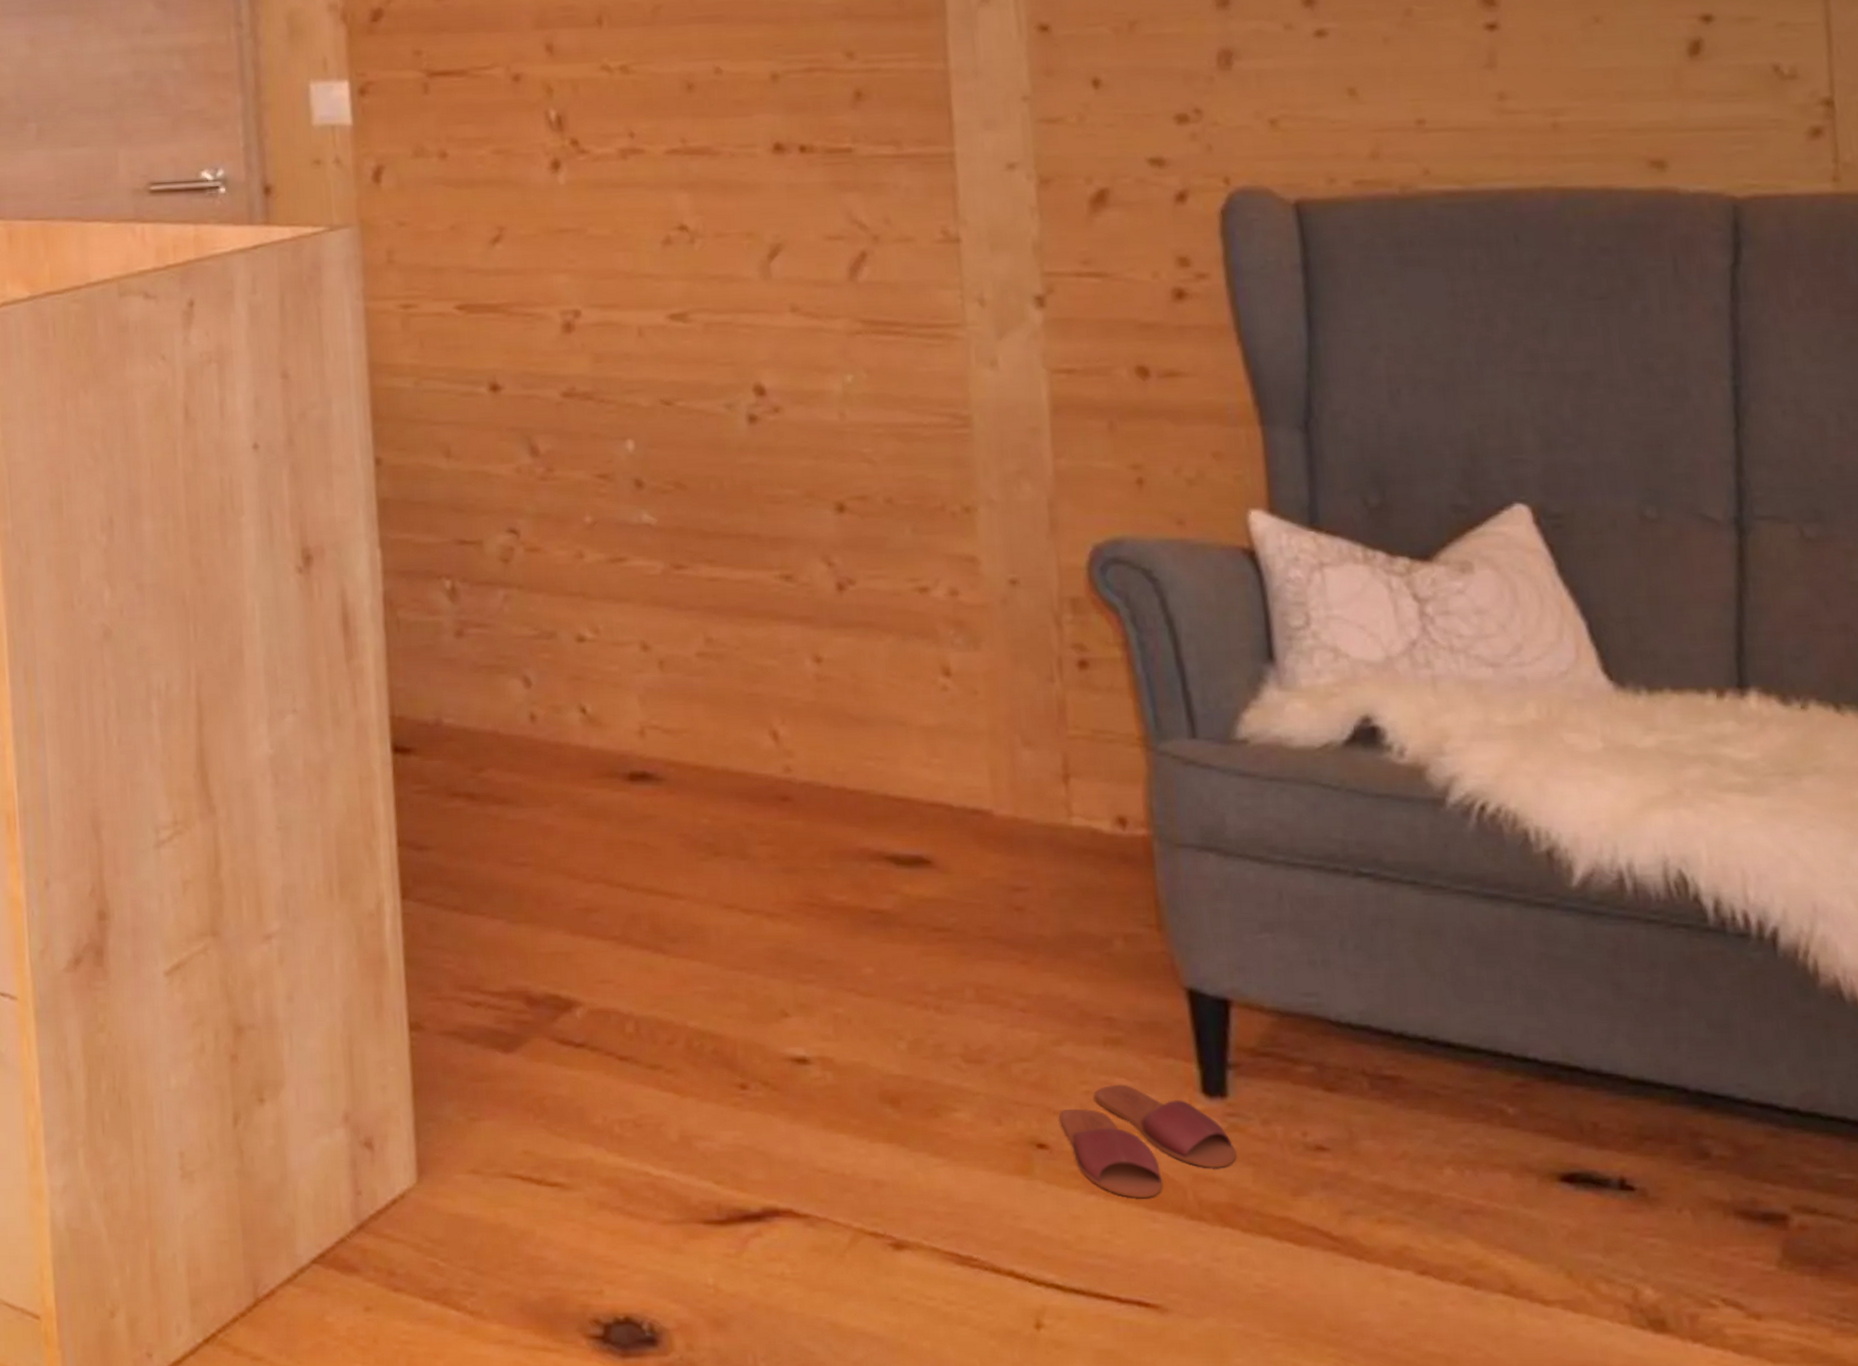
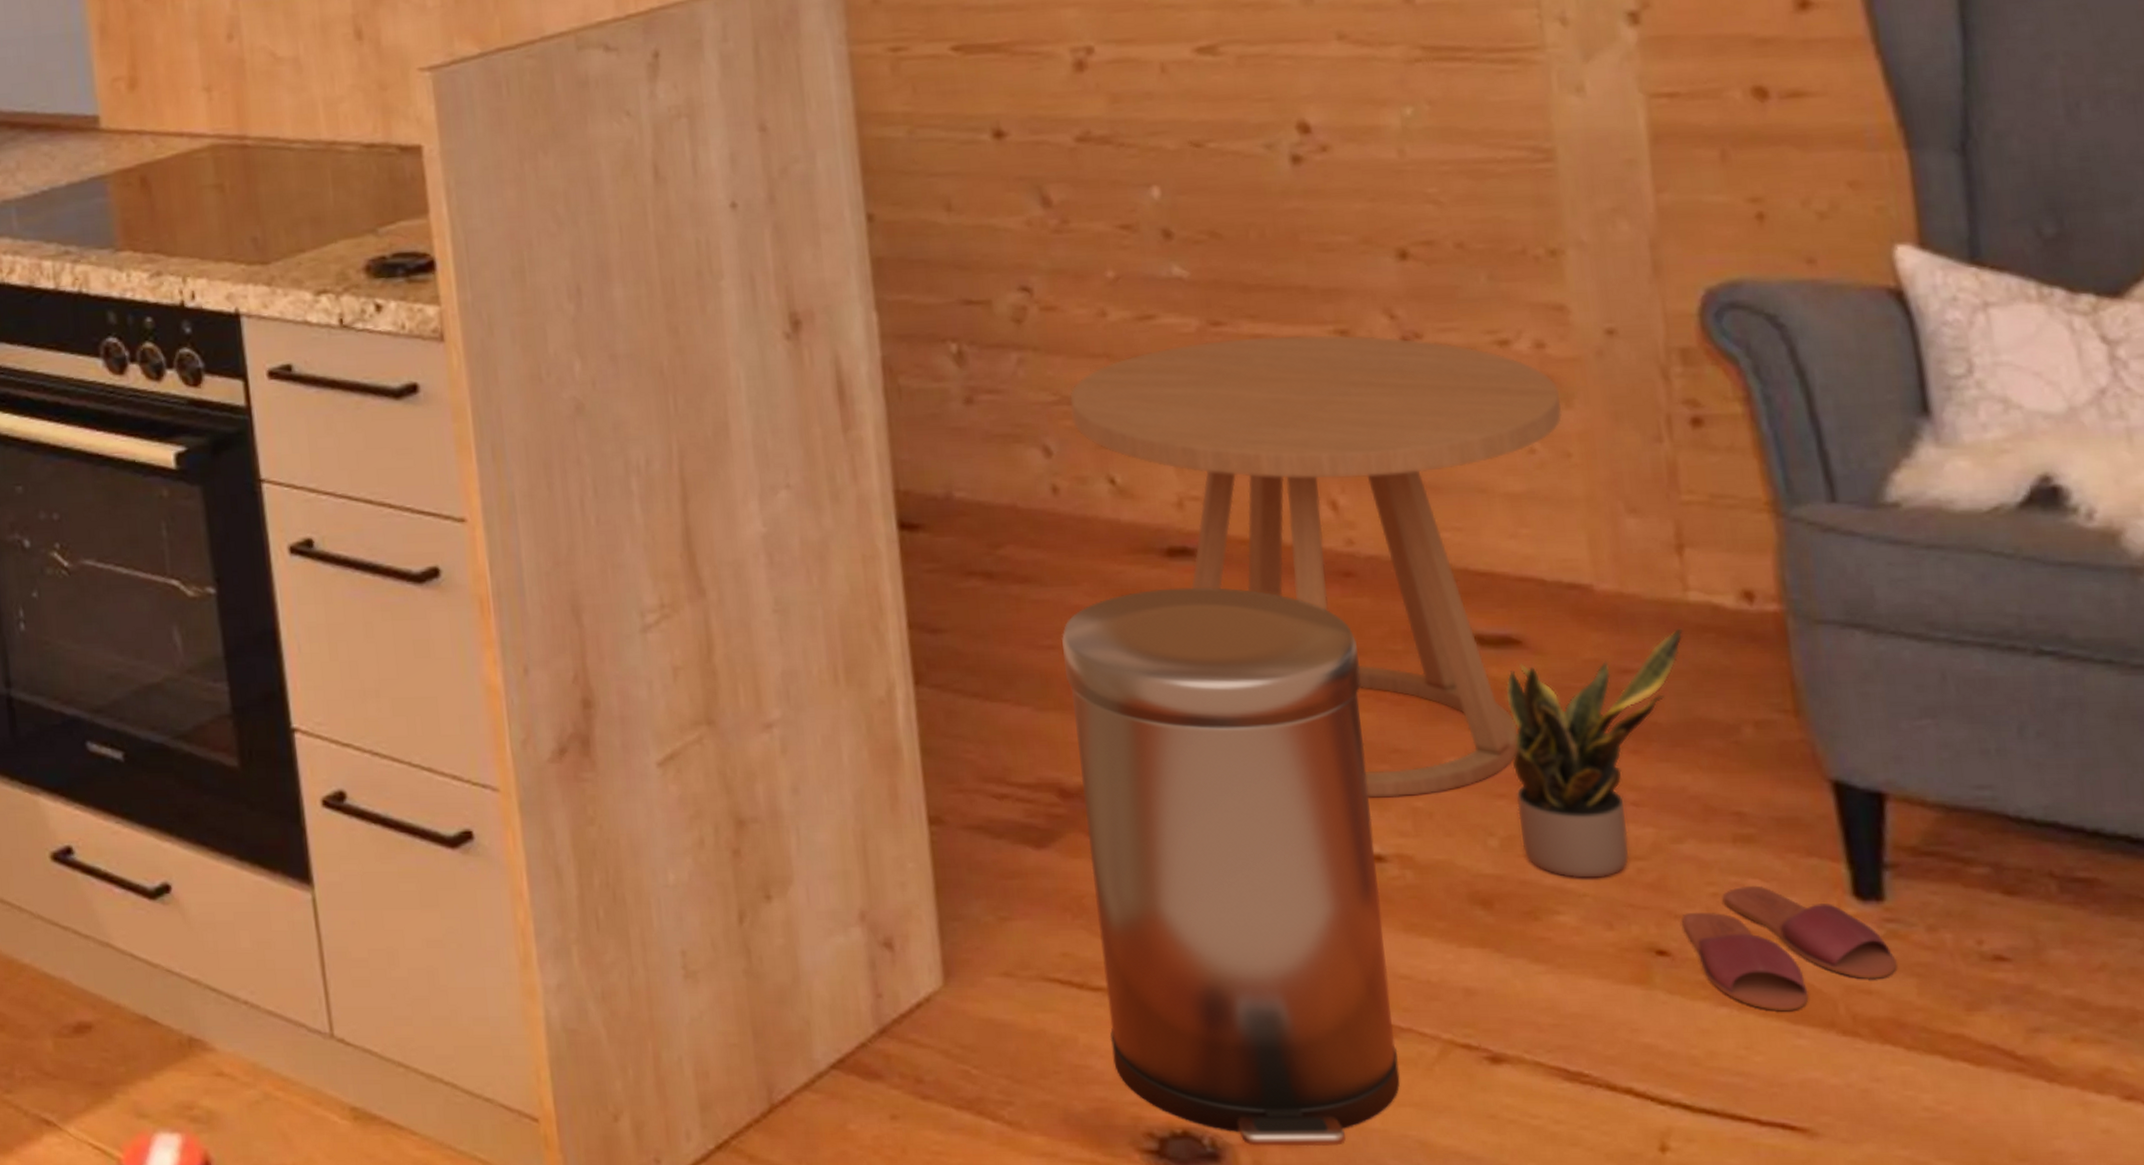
pedal bin: none [534,809,816,1330] -> present [1061,587,1400,1147]
side table: none [548,579,971,1004] -> present [1069,335,1563,797]
potted plant: none [916,850,1067,1078] -> present [1505,628,1683,878]

